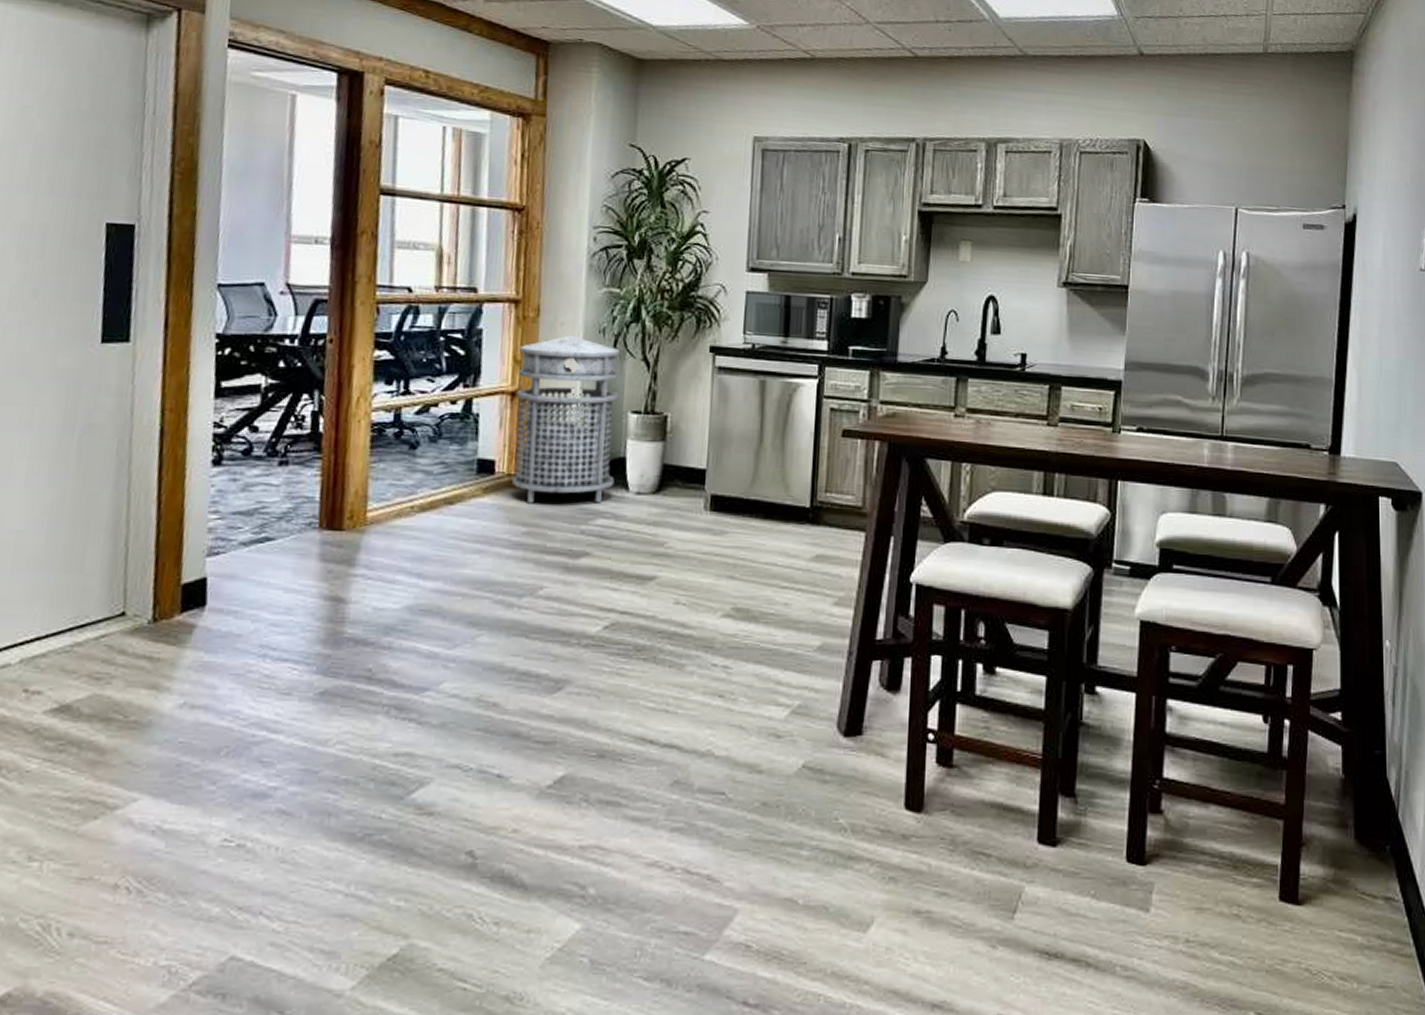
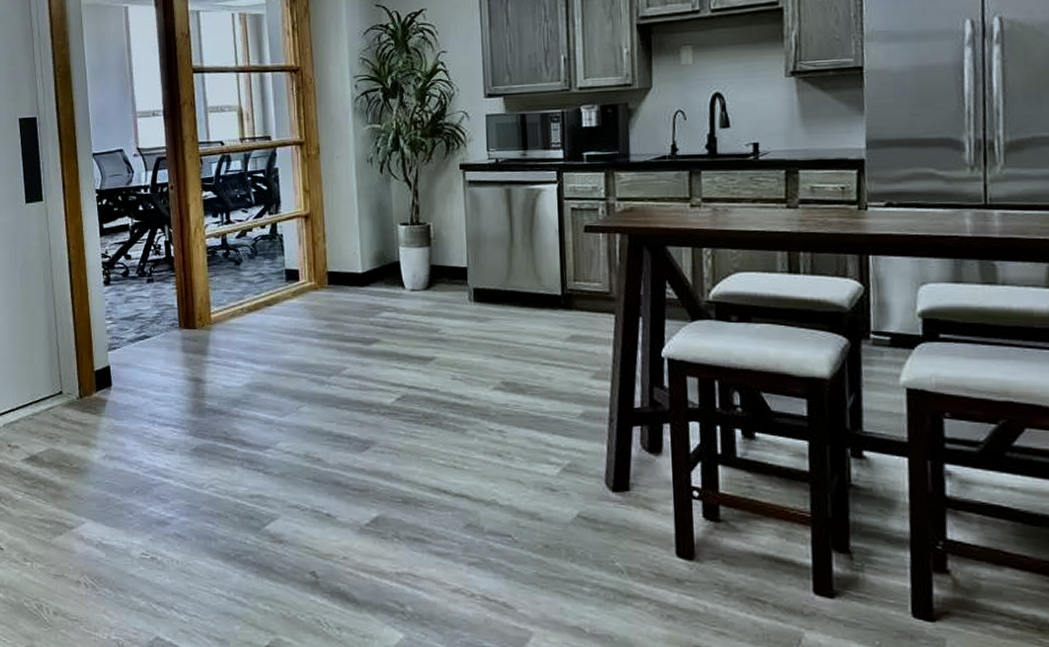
trash can: present [512,335,620,504] -> none [308,166,392,303]

